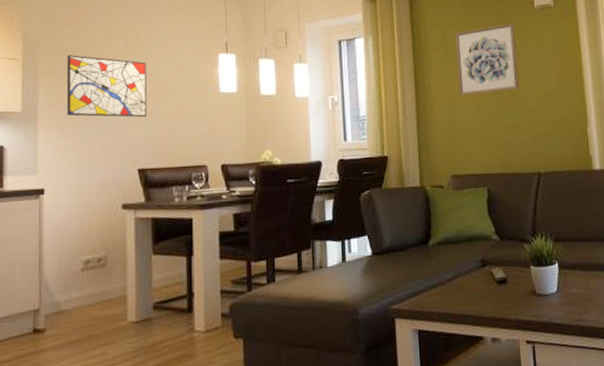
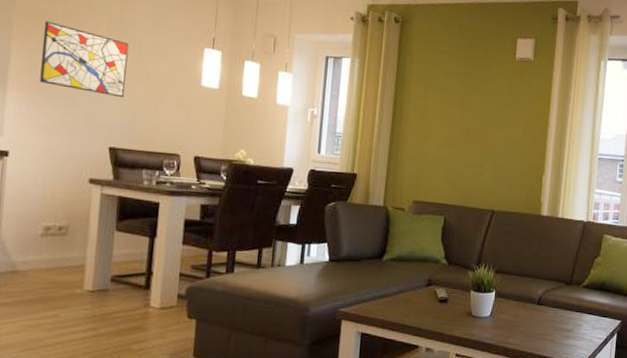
wall art: present [455,23,519,96] -> none [433,69,494,133]

